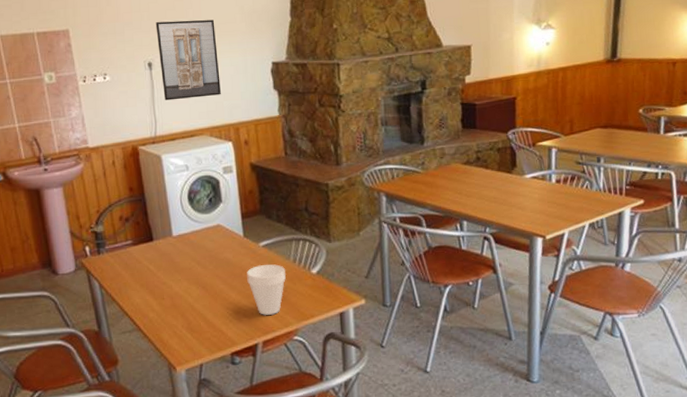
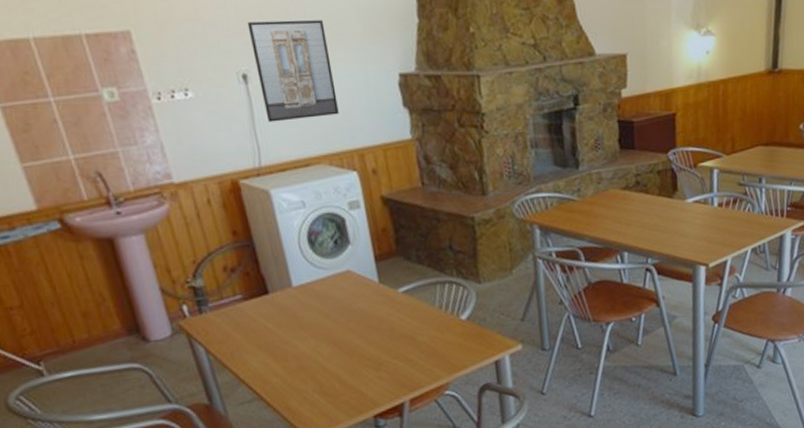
cup: present [247,264,286,316] -> none [386,312,432,371]

